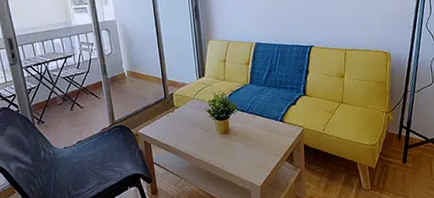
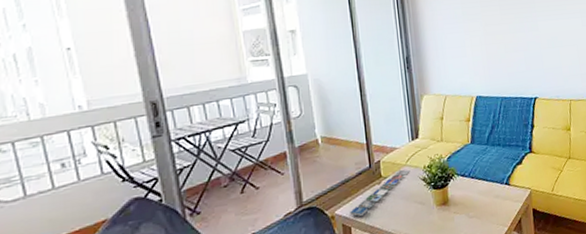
book: none [150,101,198,137] -> present [350,169,410,217]

